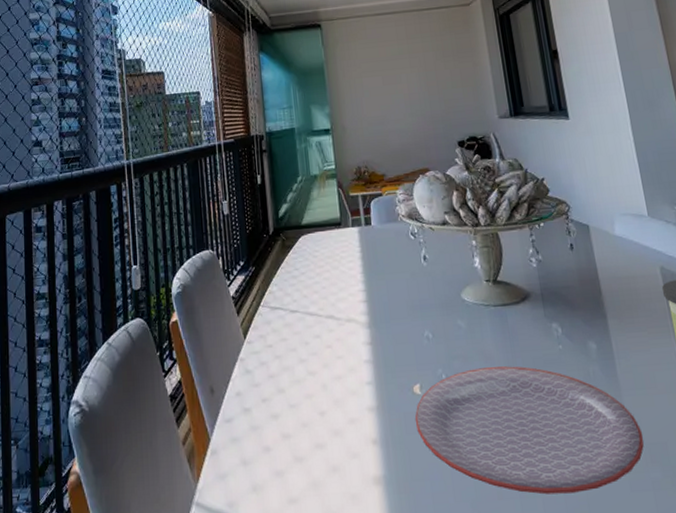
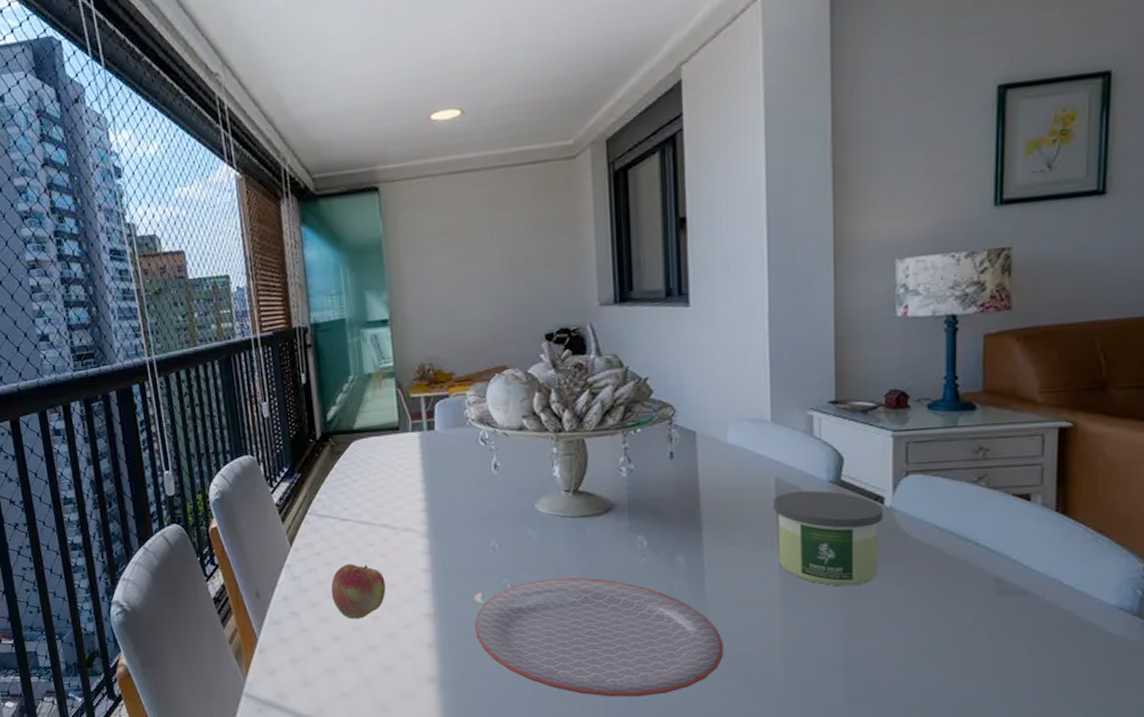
fruit: none [281,356,332,415] -> present [331,564,386,619]

